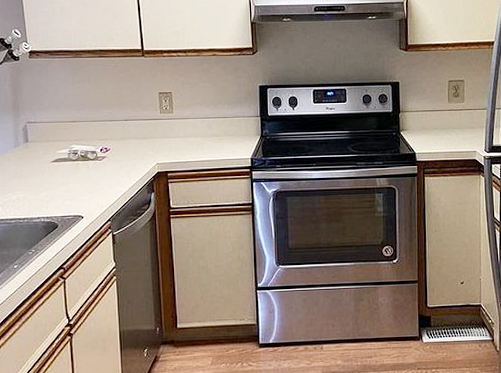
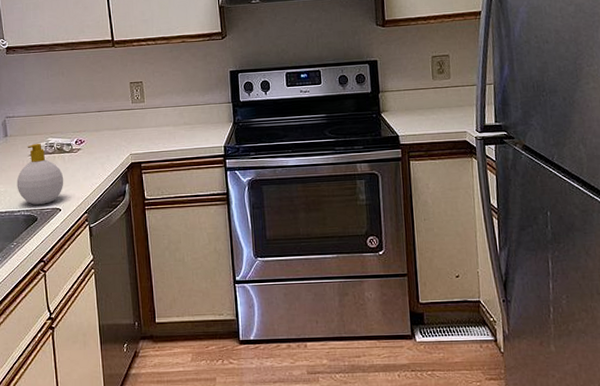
soap bottle: none [37,149,87,212] -> present [16,143,64,205]

